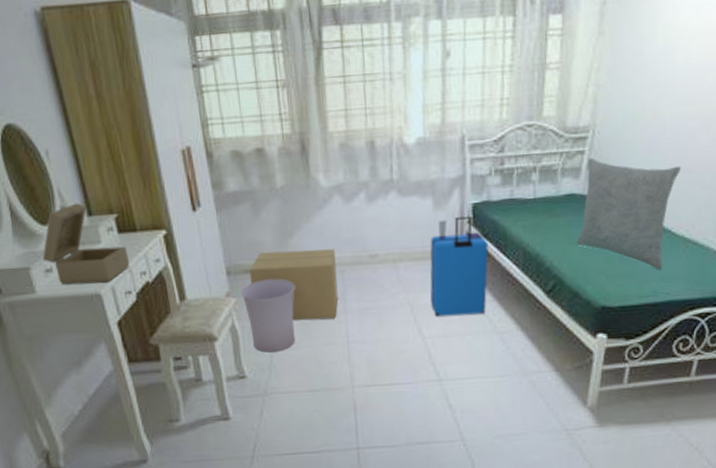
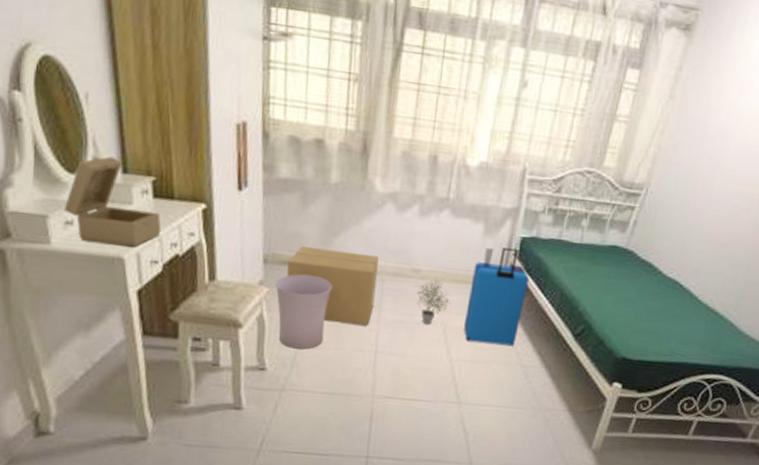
potted plant: none [377,262,413,307] -> present [416,280,451,325]
pillow: present [576,157,682,270] -> none [611,214,719,333]

